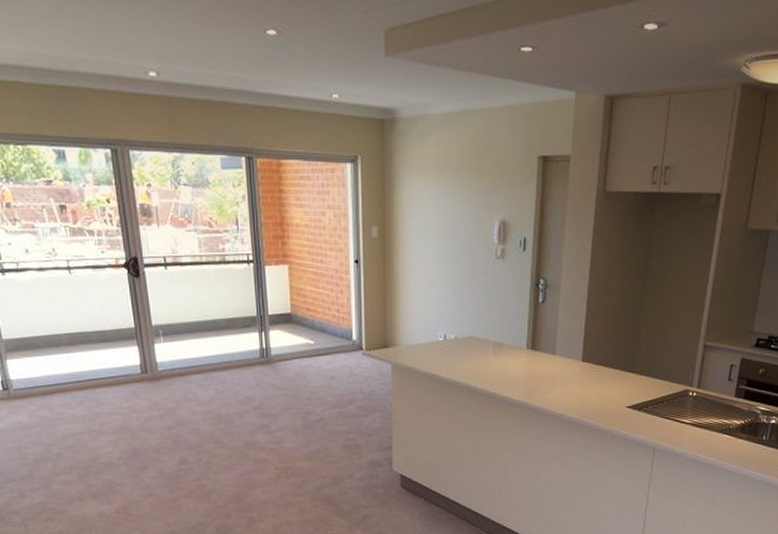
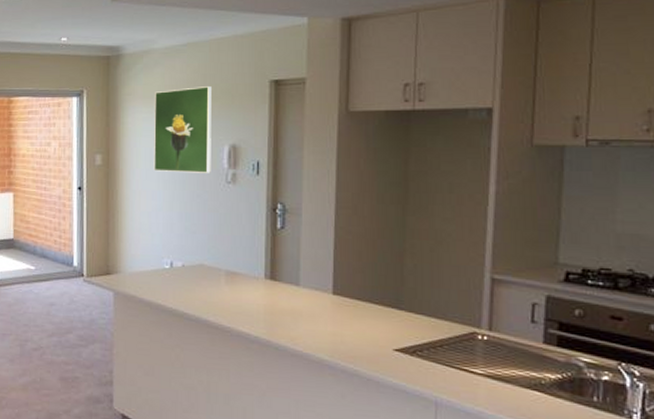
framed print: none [429,159,485,248] -> present [154,86,212,173]

